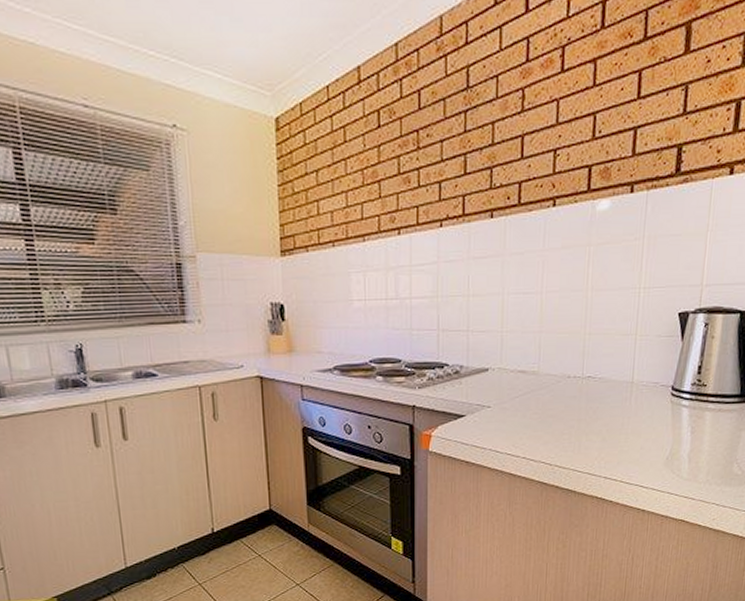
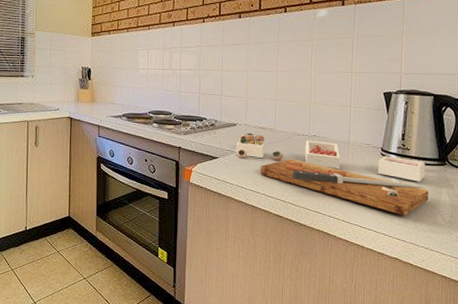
cutting board: none [488,379,726,468] -> present [235,133,429,215]

